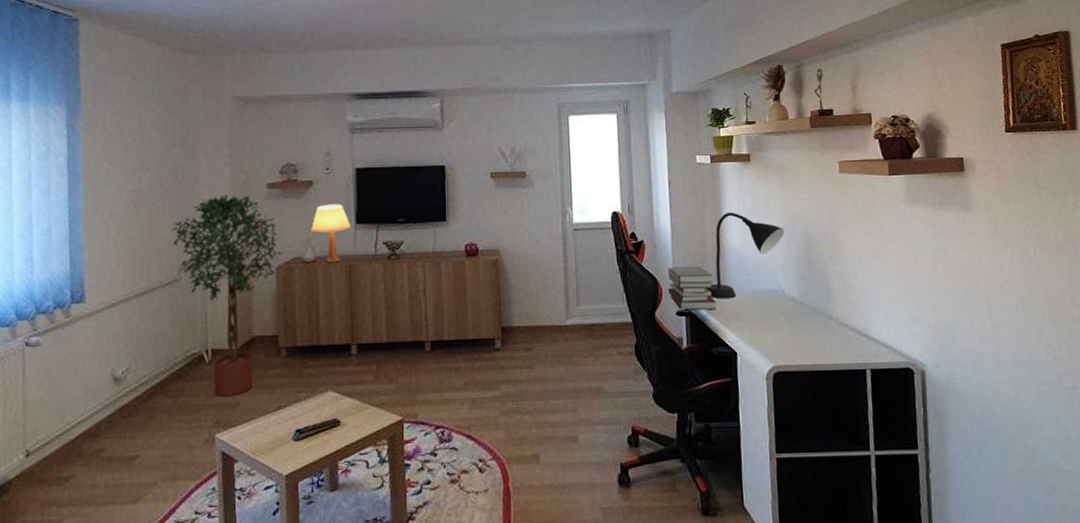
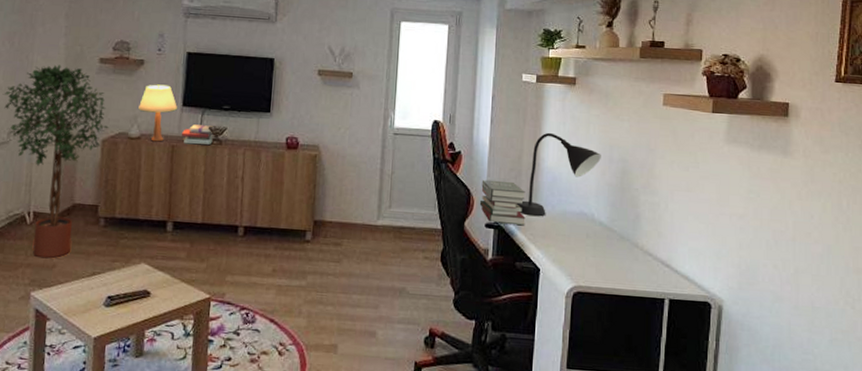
books: none [357,241,391,262] -> present [181,124,214,146]

